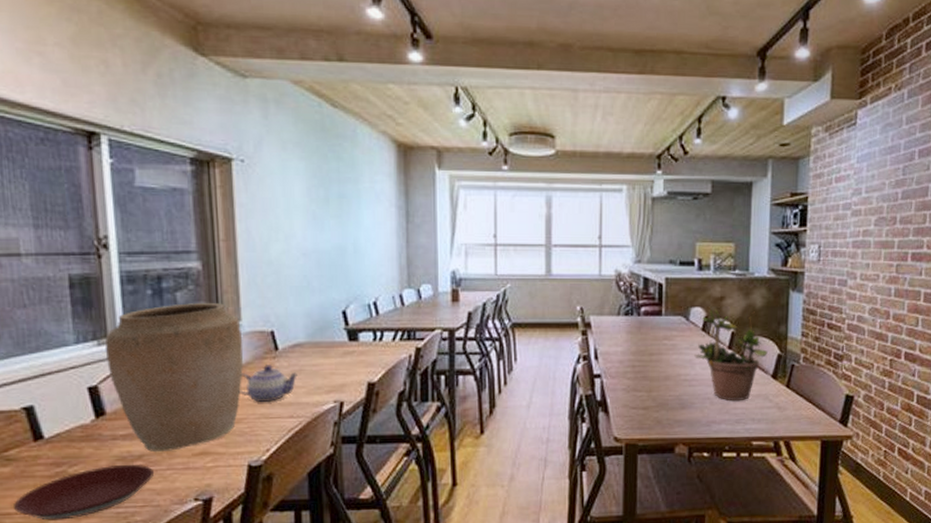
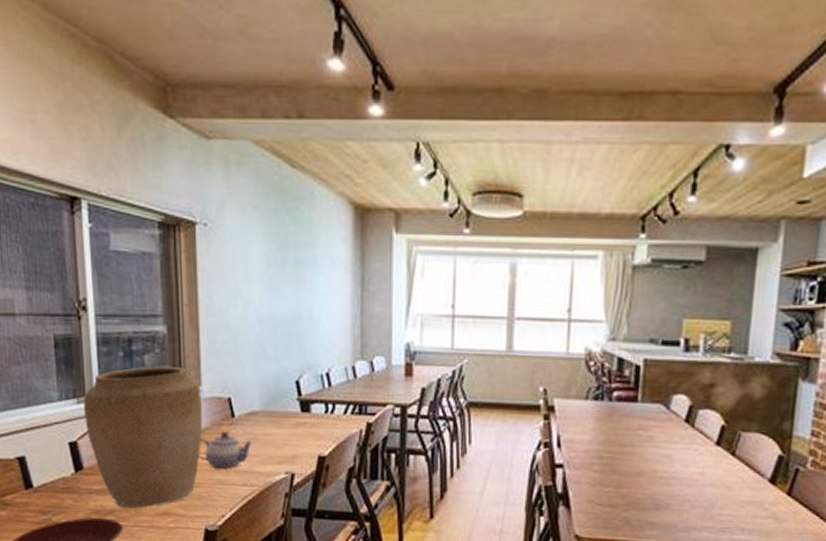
potted plant: present [694,309,768,402] -> none [674,398,766,507]

